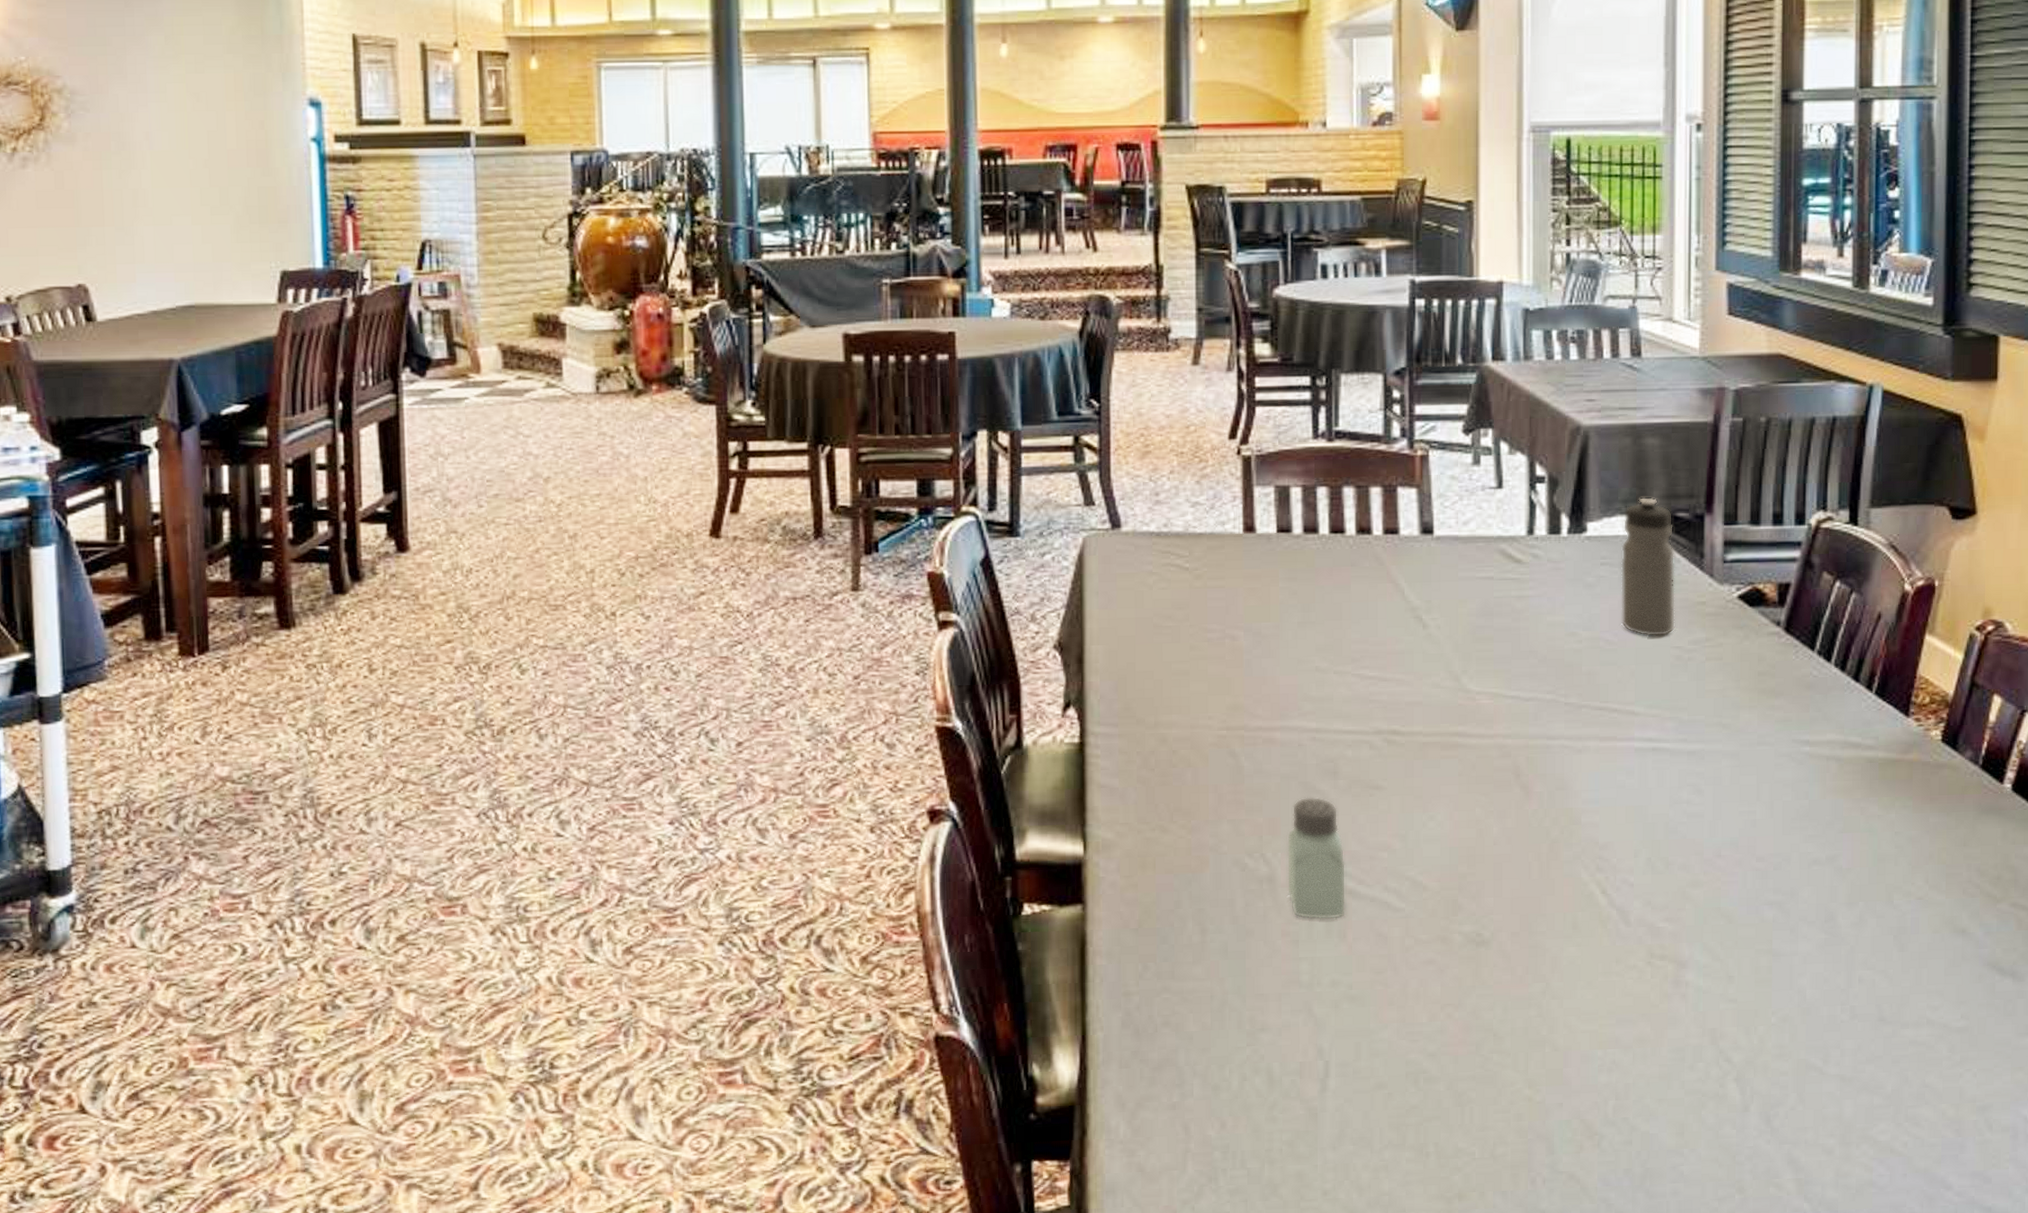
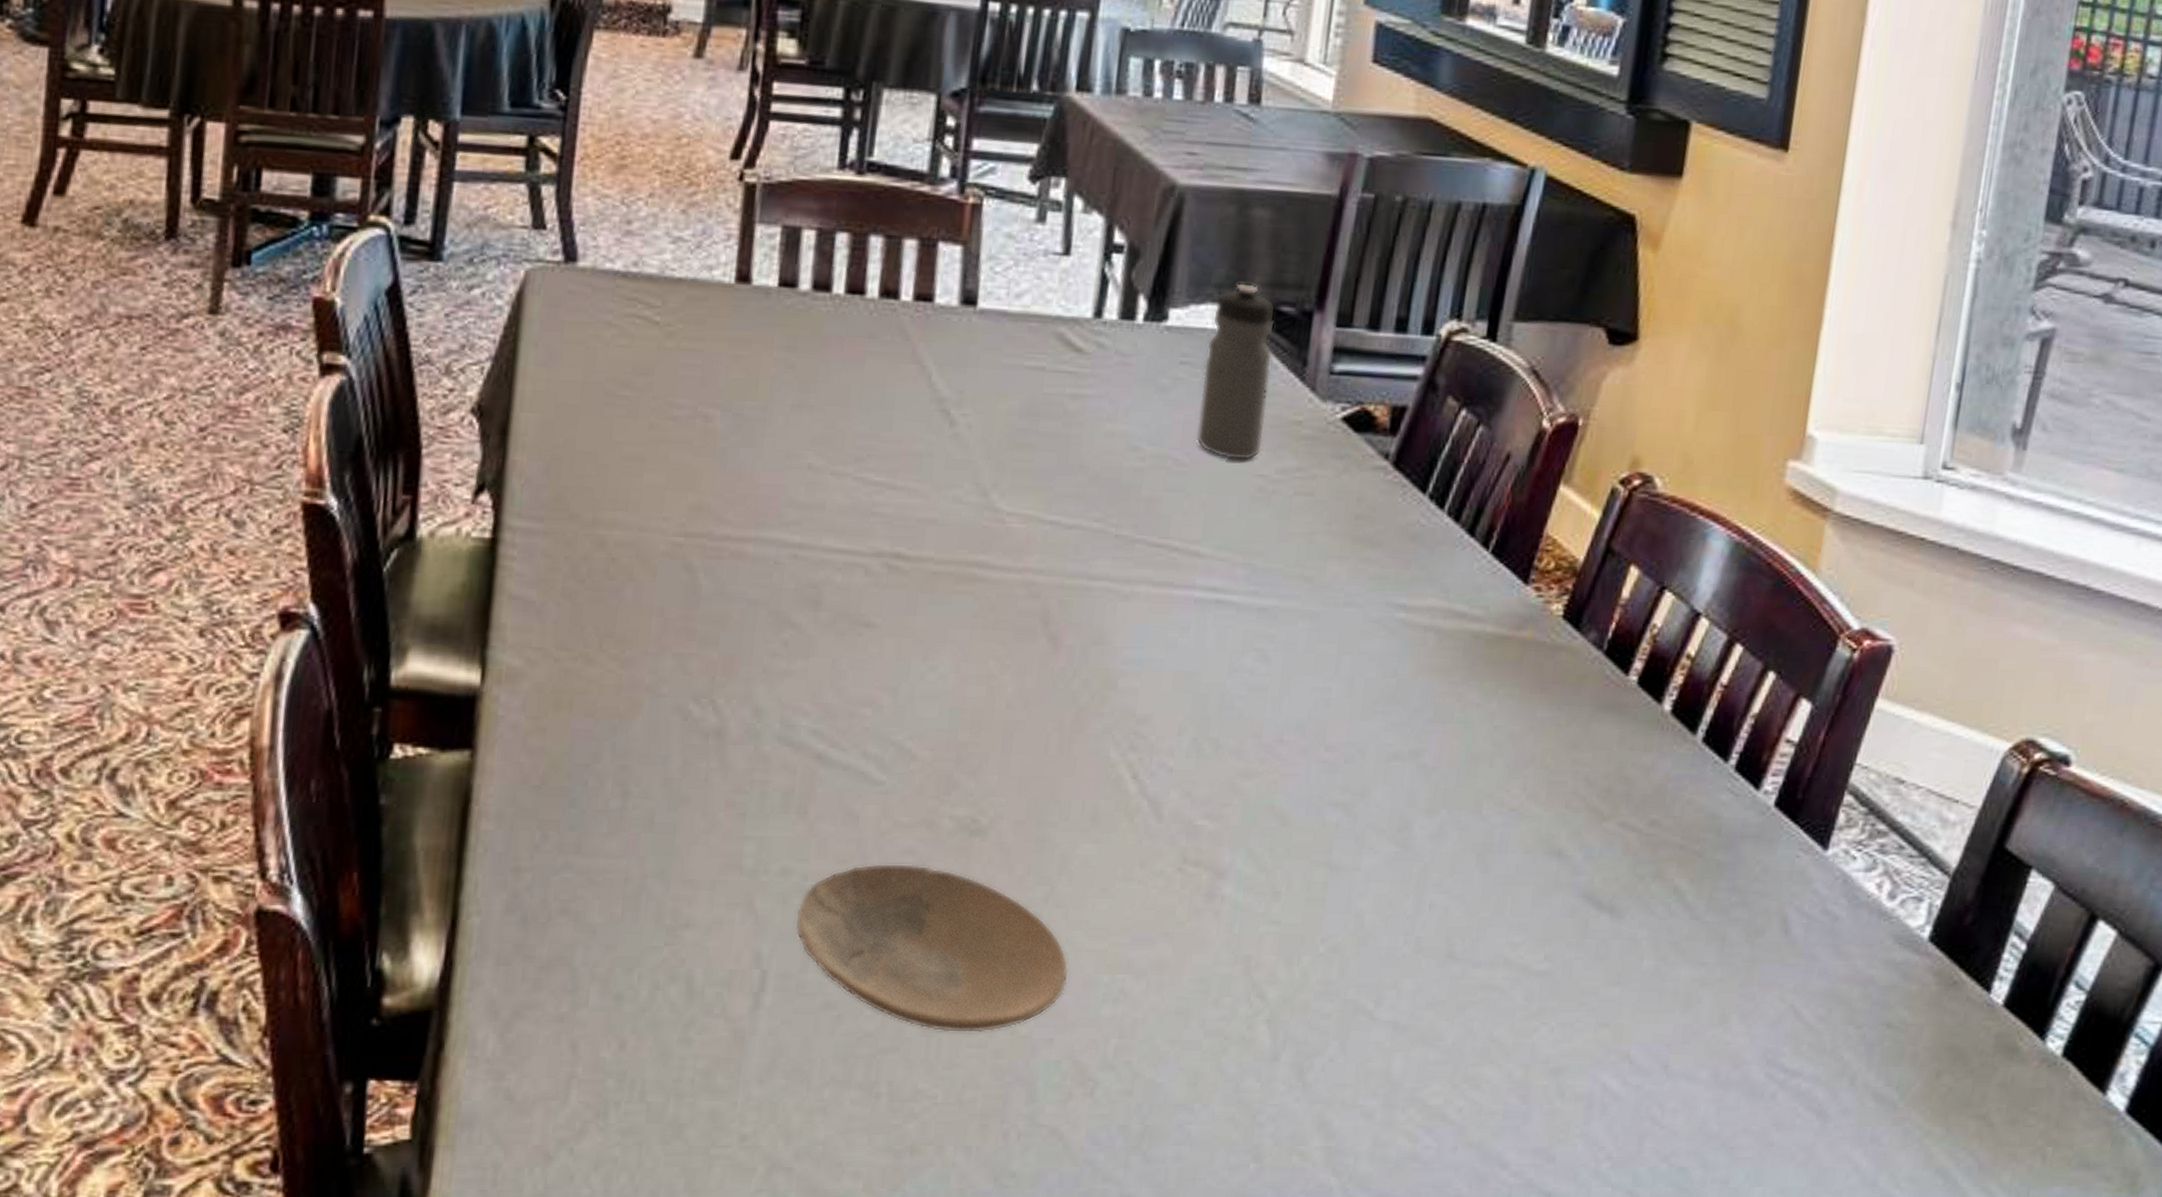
saltshaker: present [1286,796,1347,920] -> none [738,630,818,789]
plate: none [1346,971,1569,1103] -> present [794,862,1069,1034]

